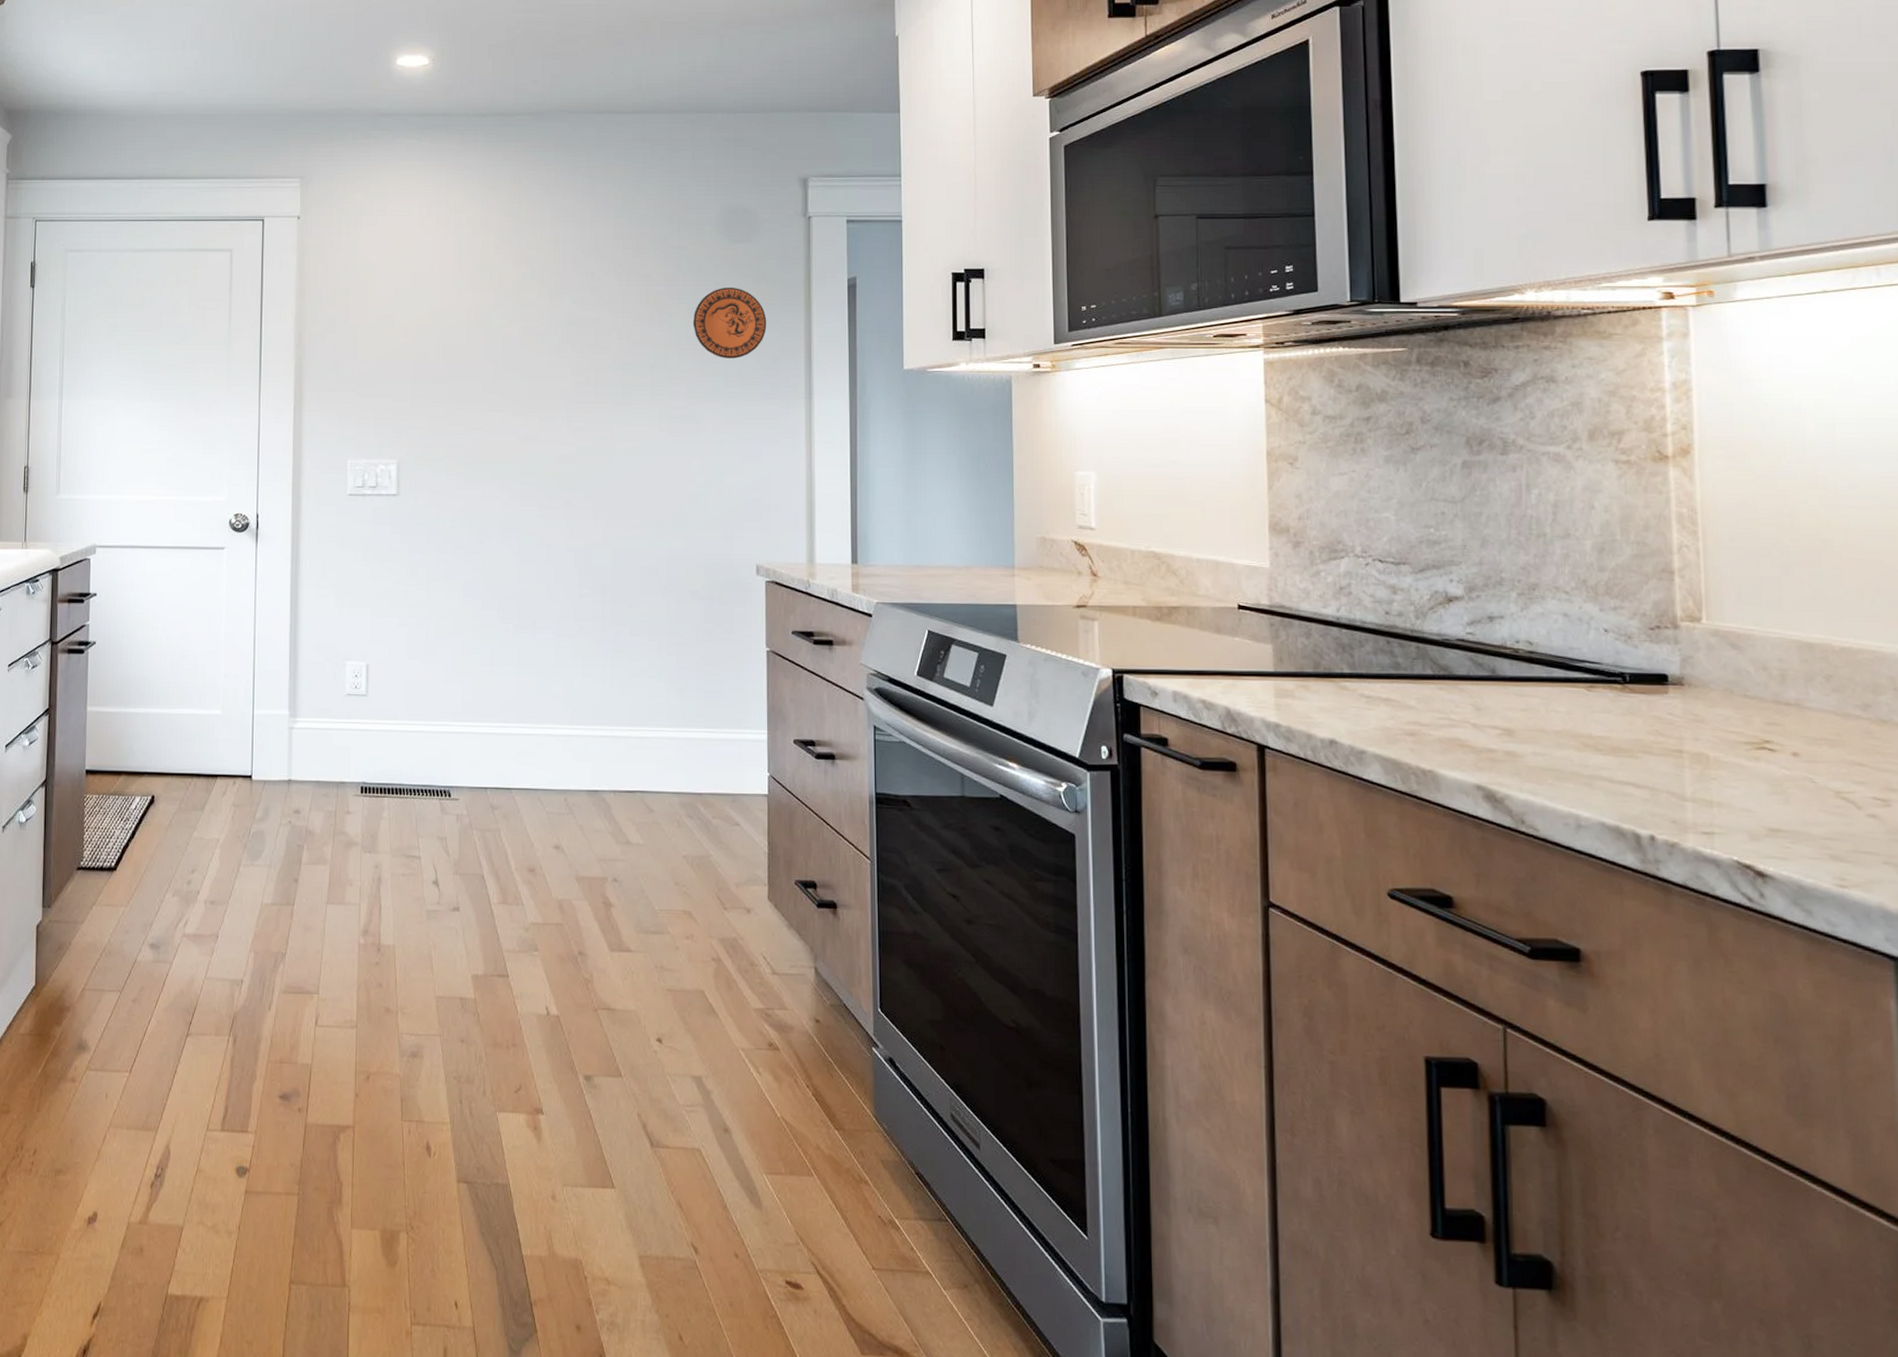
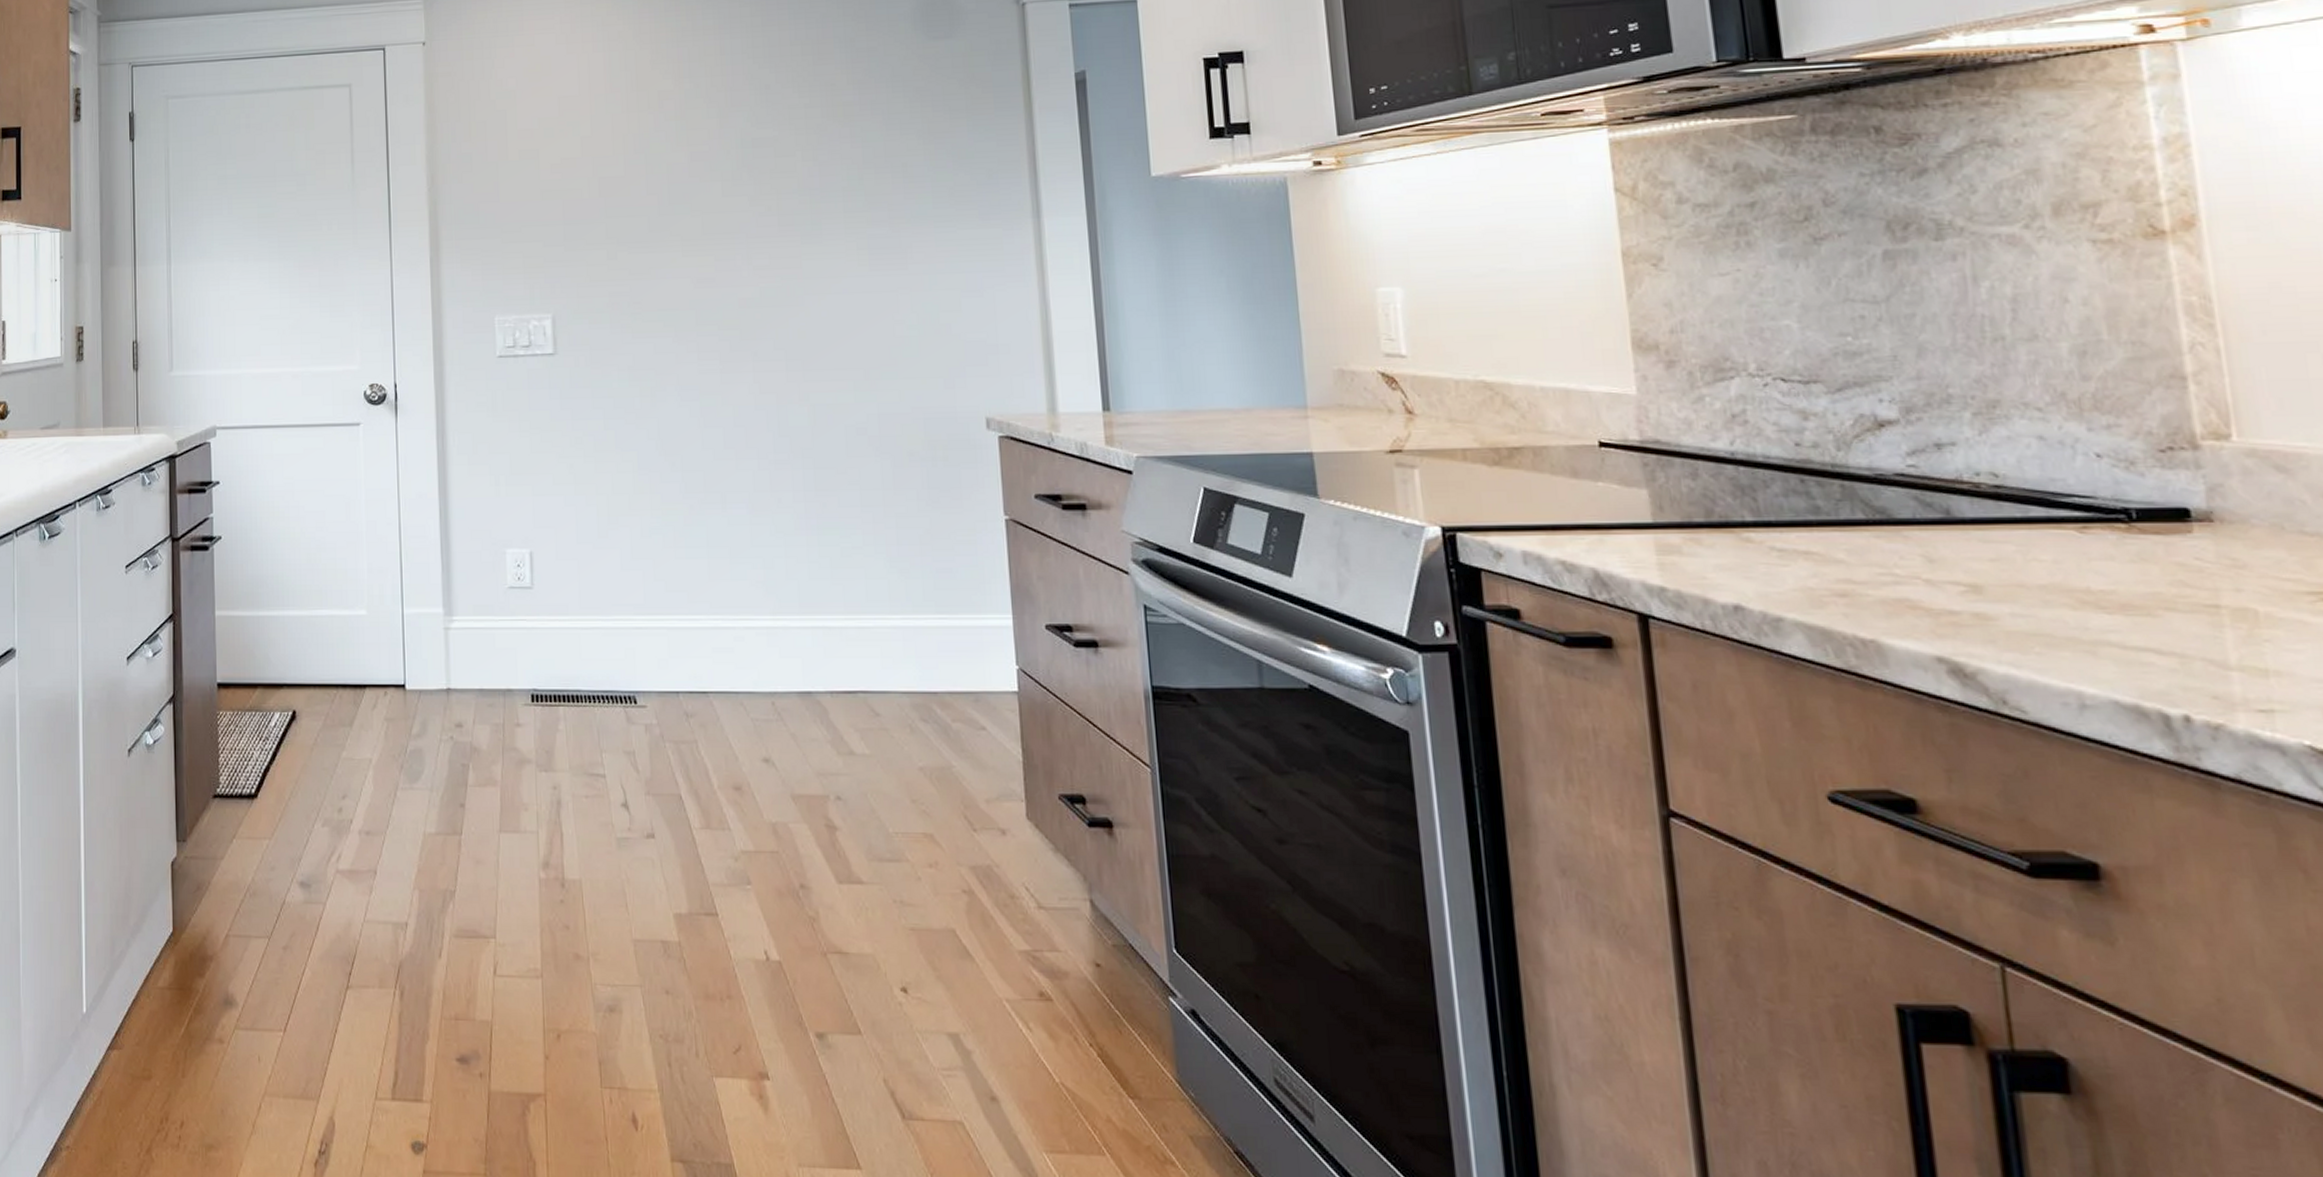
decorative plate: present [693,288,767,359] -> none [890,92,980,176]

